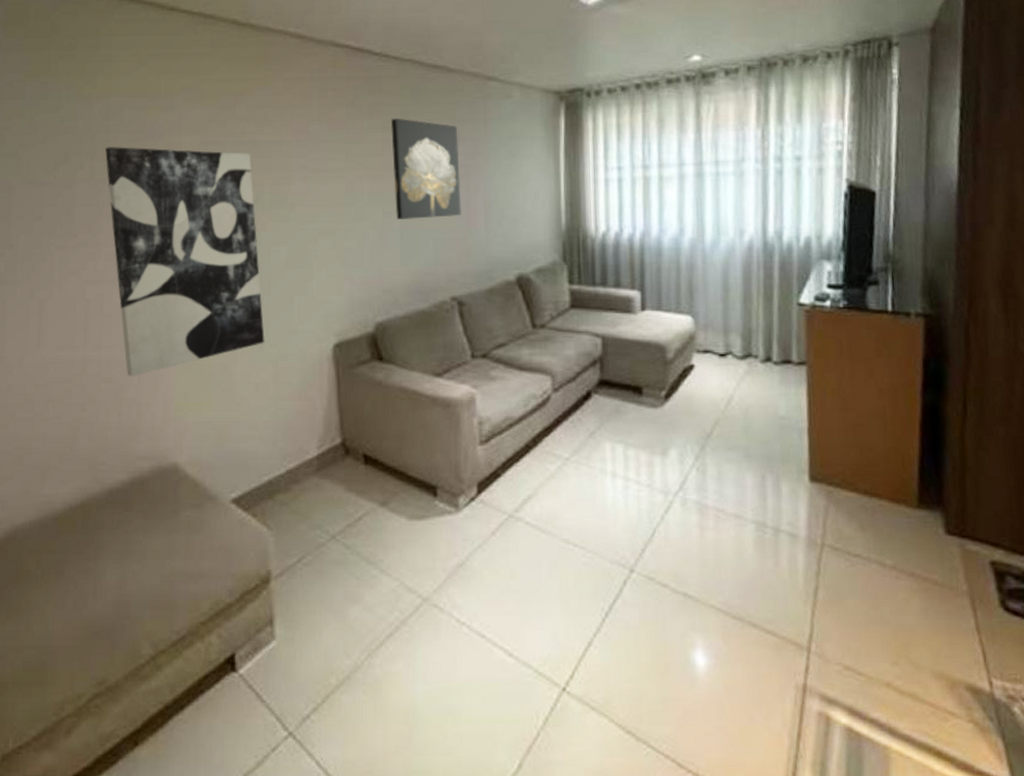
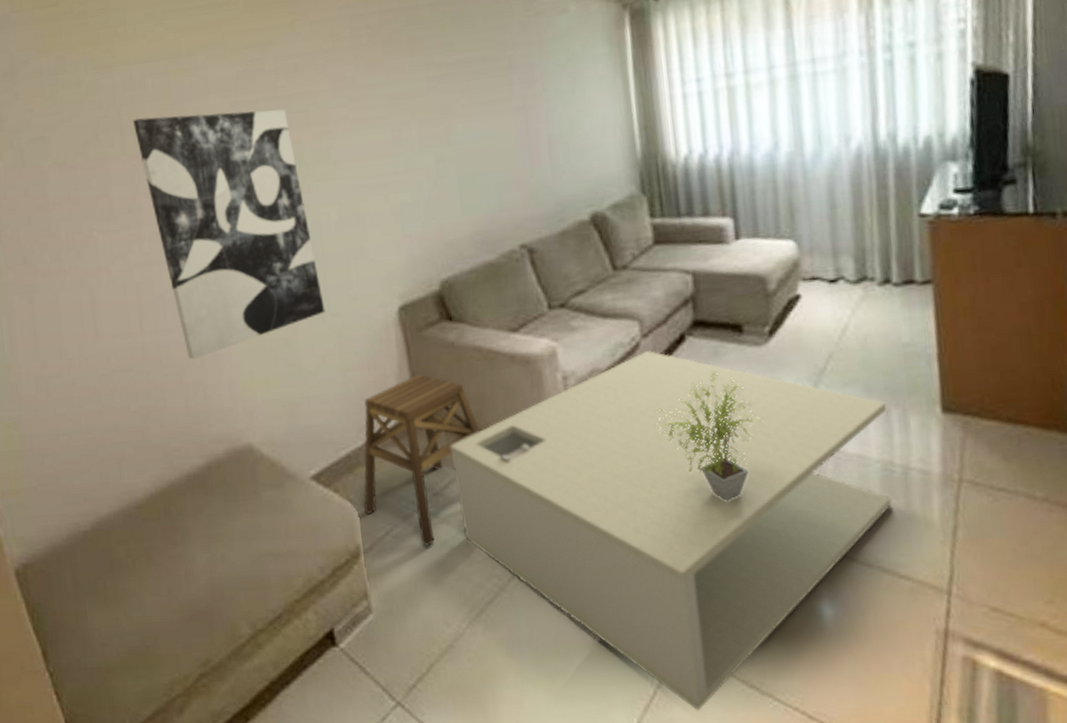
stool: none [279,408,398,576] -> present [363,374,480,546]
coffee table: none [368,404,763,754] -> present [450,351,892,711]
wall art: present [391,118,461,219] -> none [434,51,523,165]
potted plant: none [558,427,655,550] -> present [654,371,764,501]

